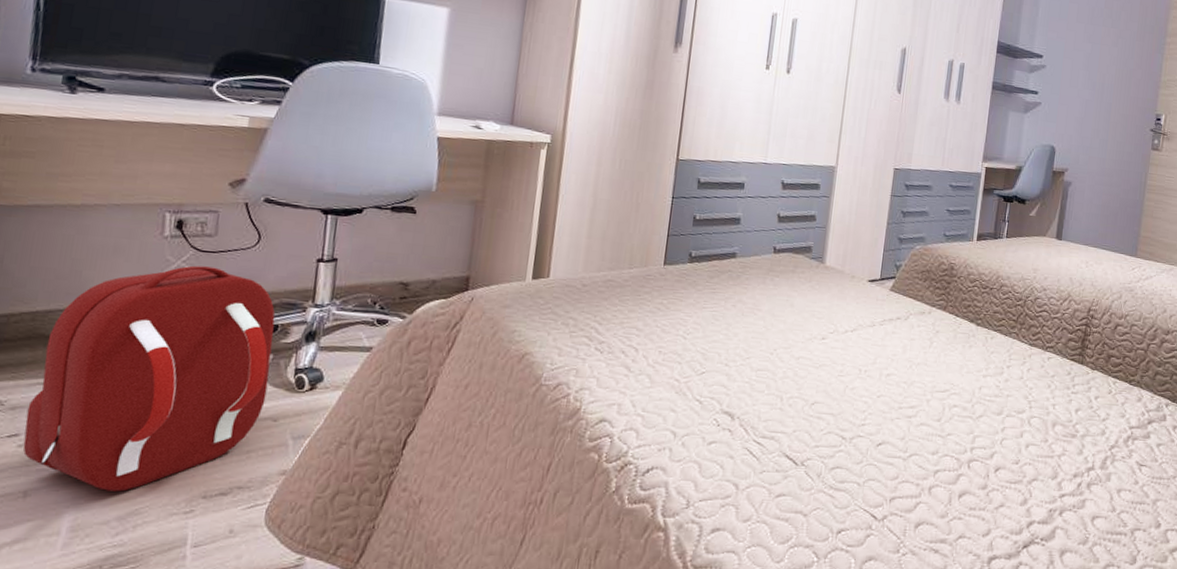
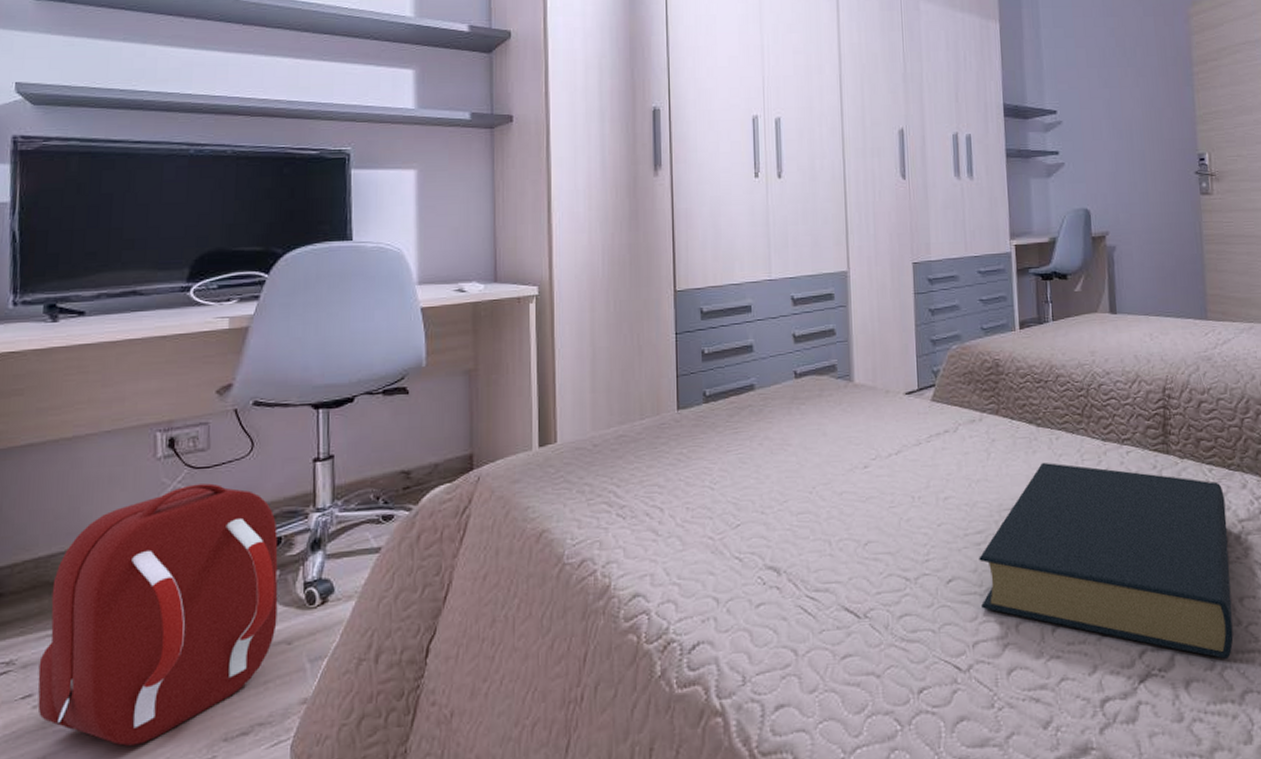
hardback book: none [903,356,1122,537] -> present [979,462,1234,659]

